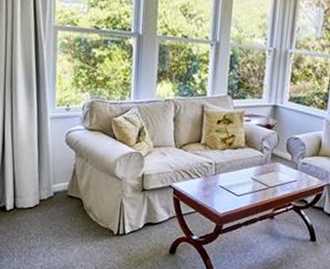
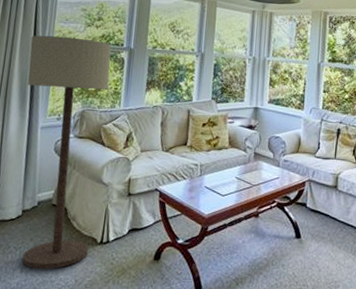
floor lamp: none [31,15,118,256] -> present [22,35,112,270]

